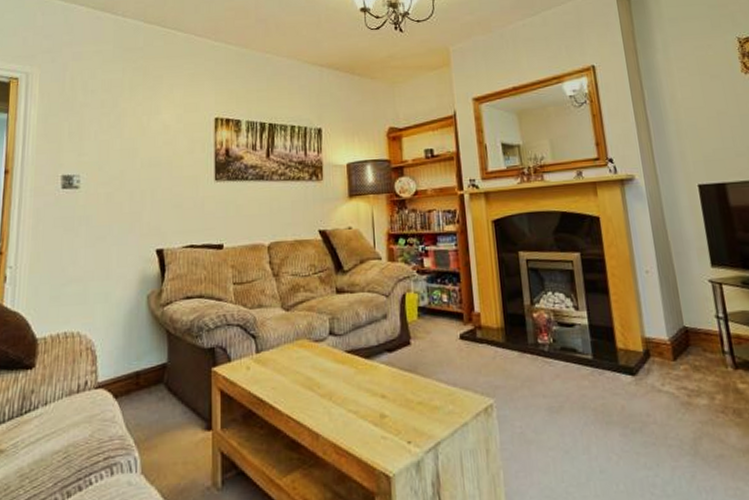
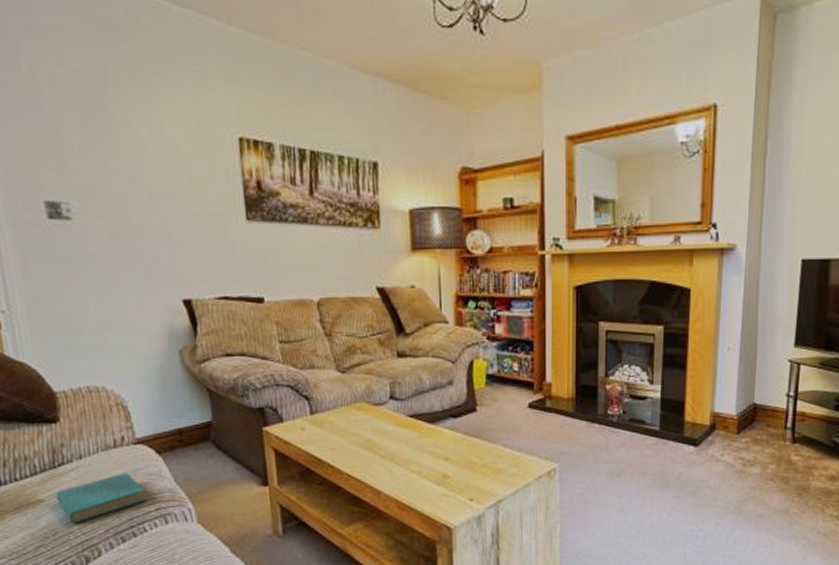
book: none [15,418,99,476] -> present [55,472,148,523]

